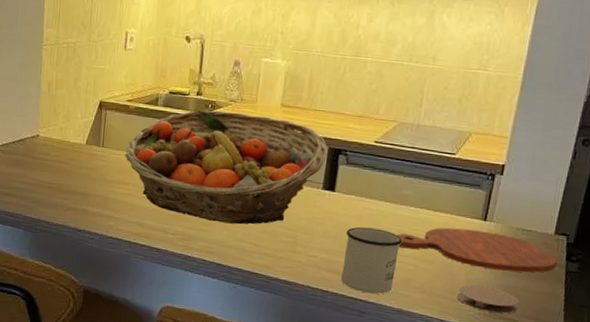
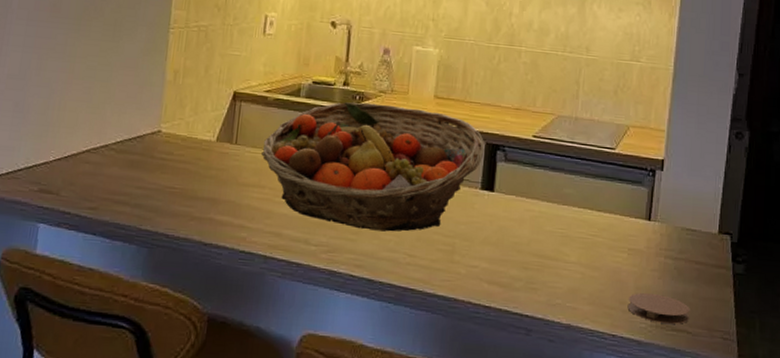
mug: present [341,227,403,294] -> none [504,231,568,308]
cutting board: present [397,227,557,273] -> none [561,229,724,277]

